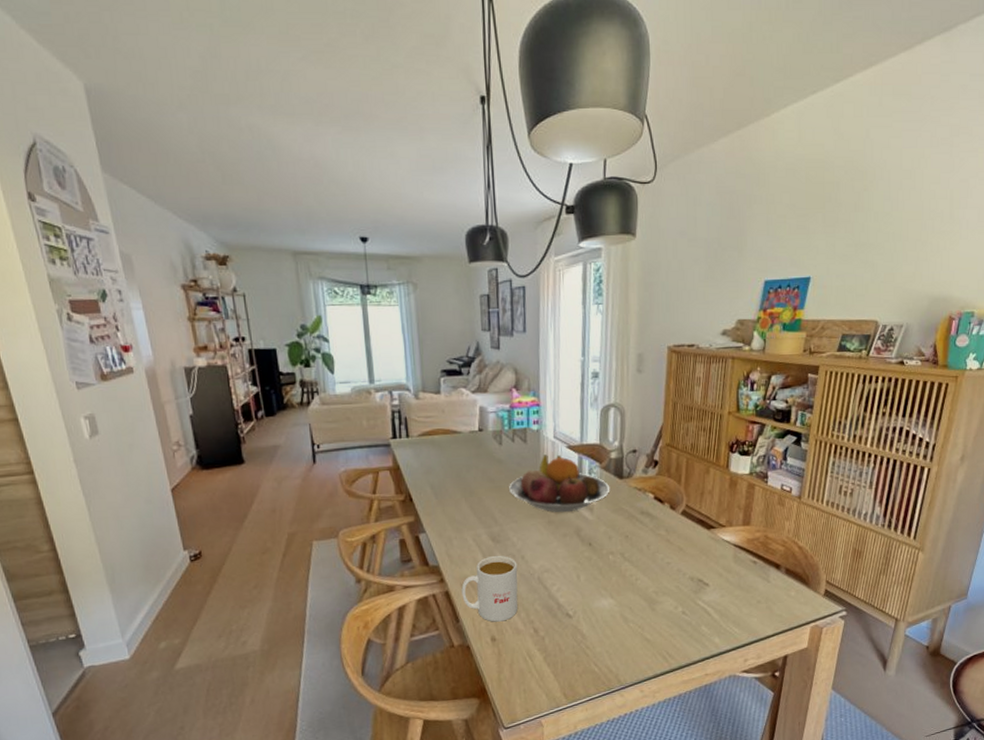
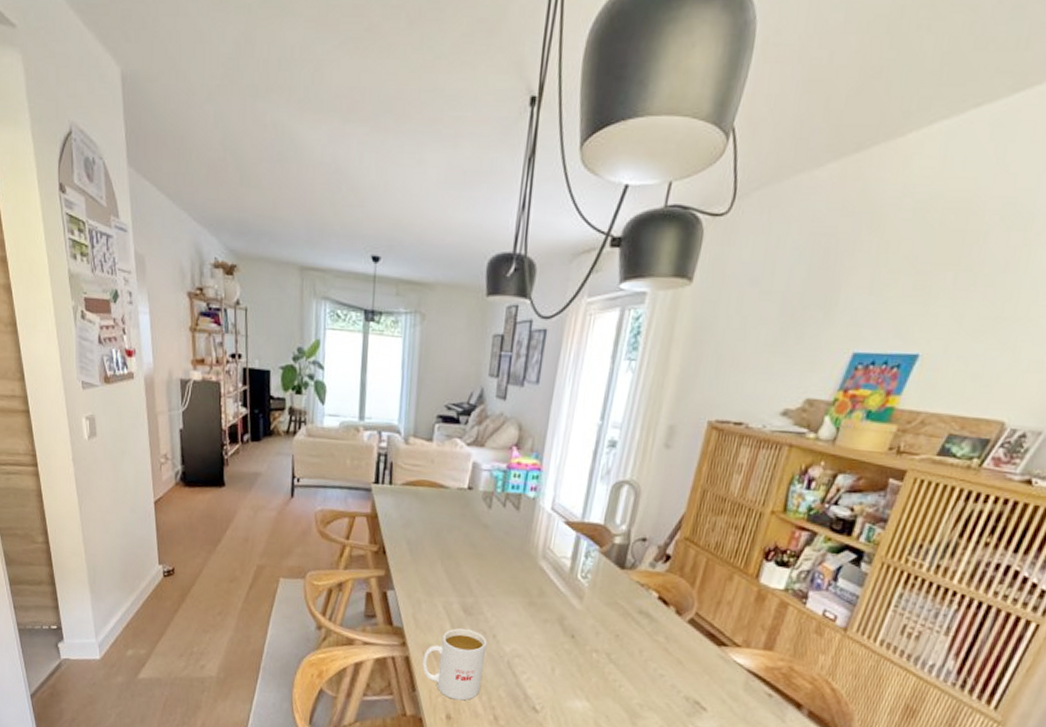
fruit bowl: present [508,455,610,513] -> none [490,527,608,597]

